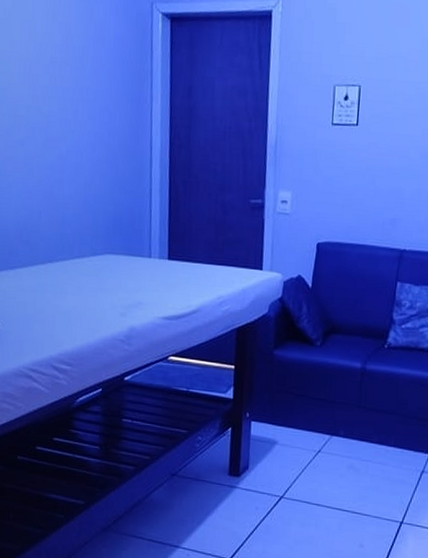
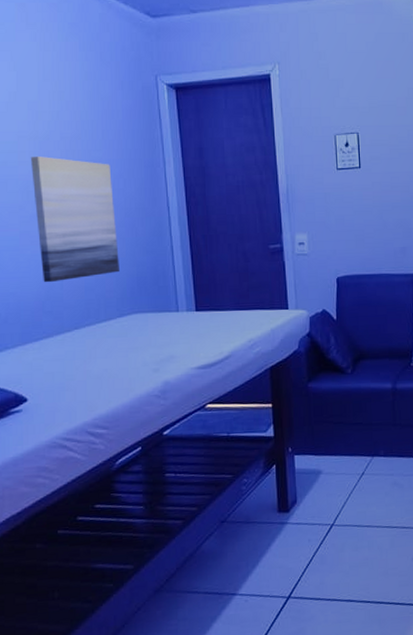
wall art: none [20,79,98,212] -> present [31,156,120,283]

